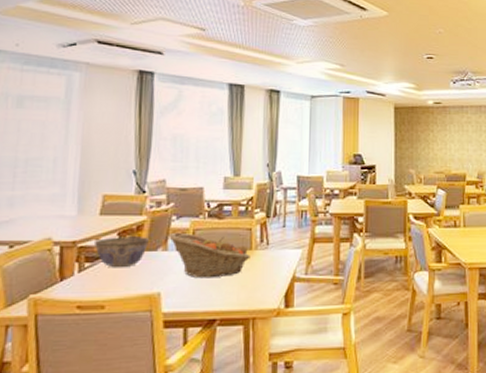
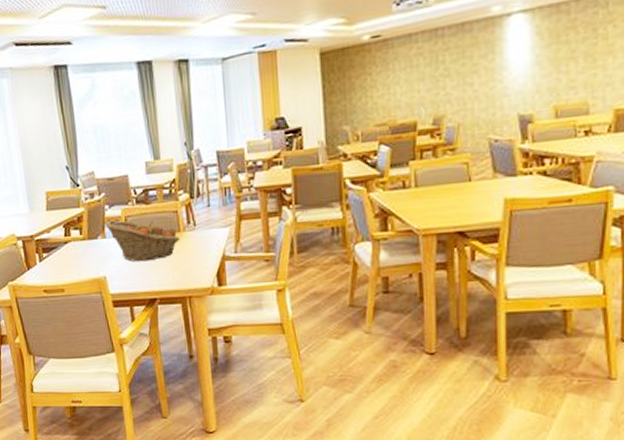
bowl: present [93,237,150,268] -> none [46,227,90,257]

